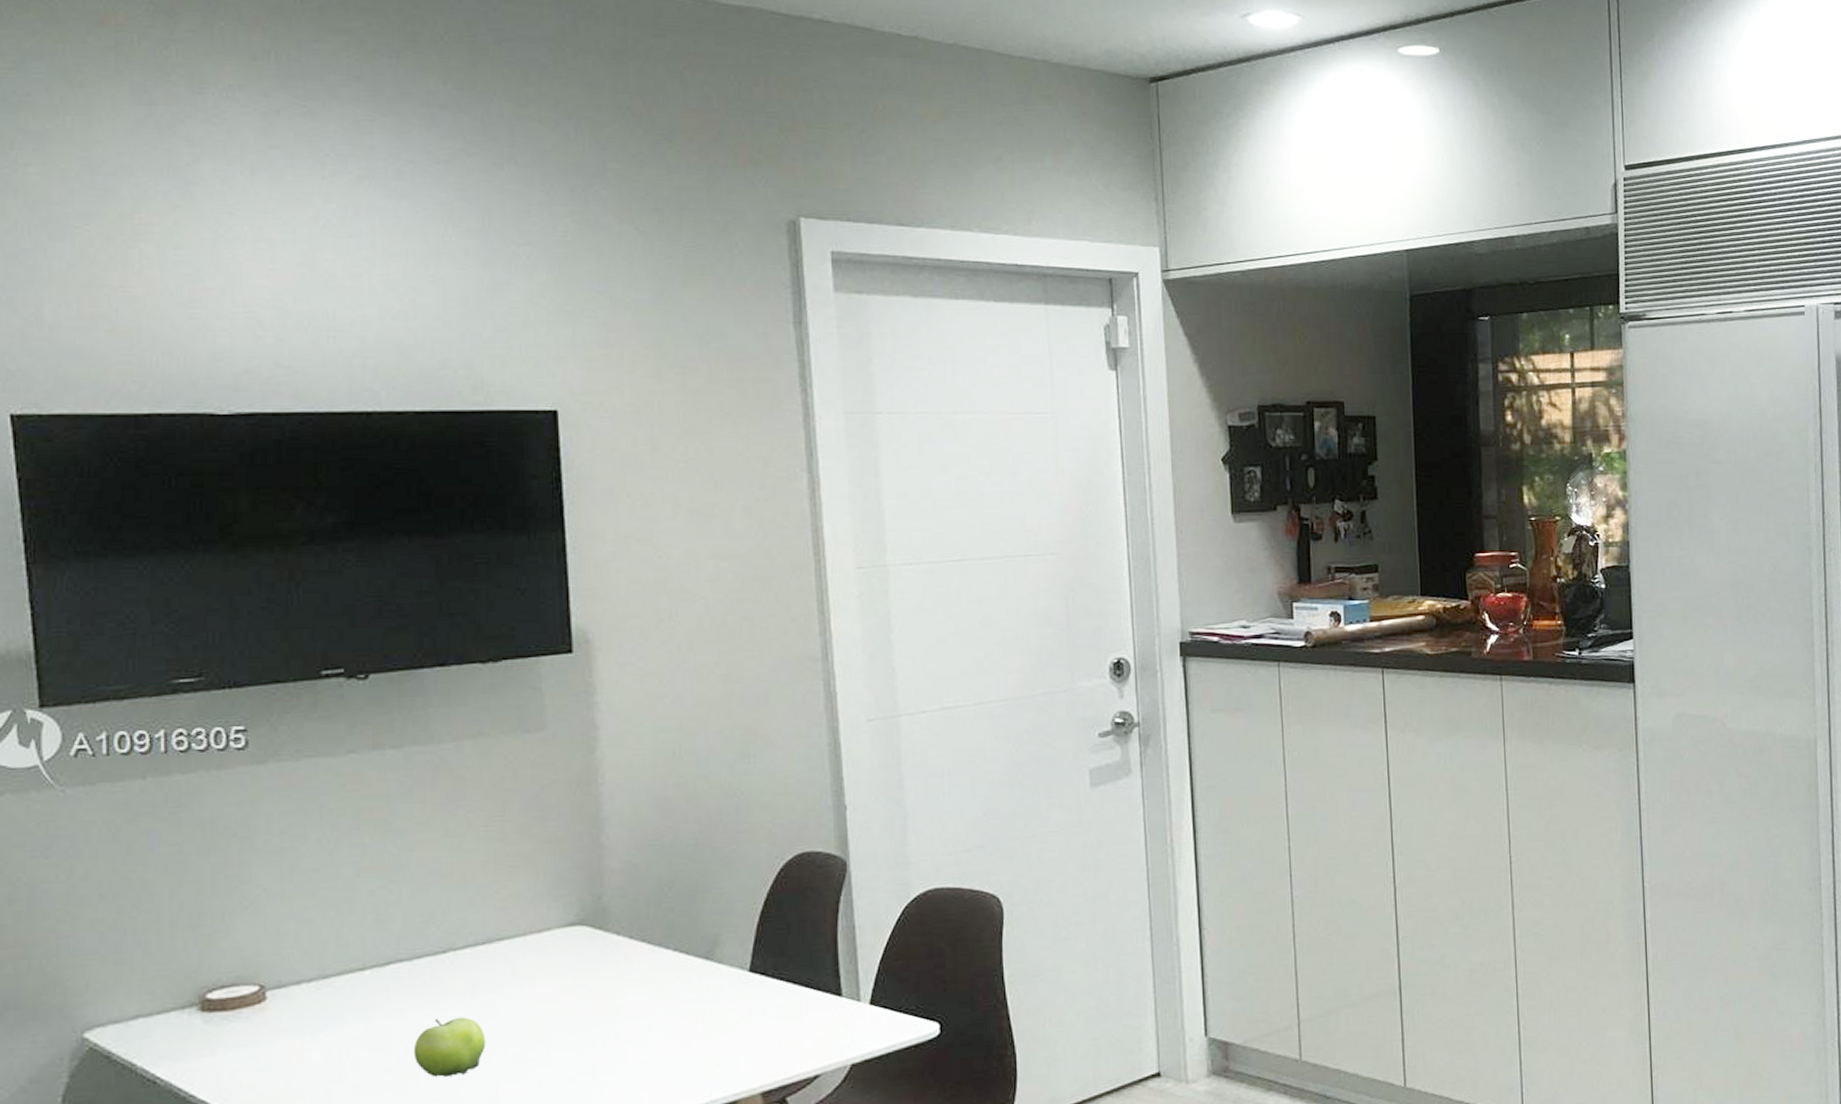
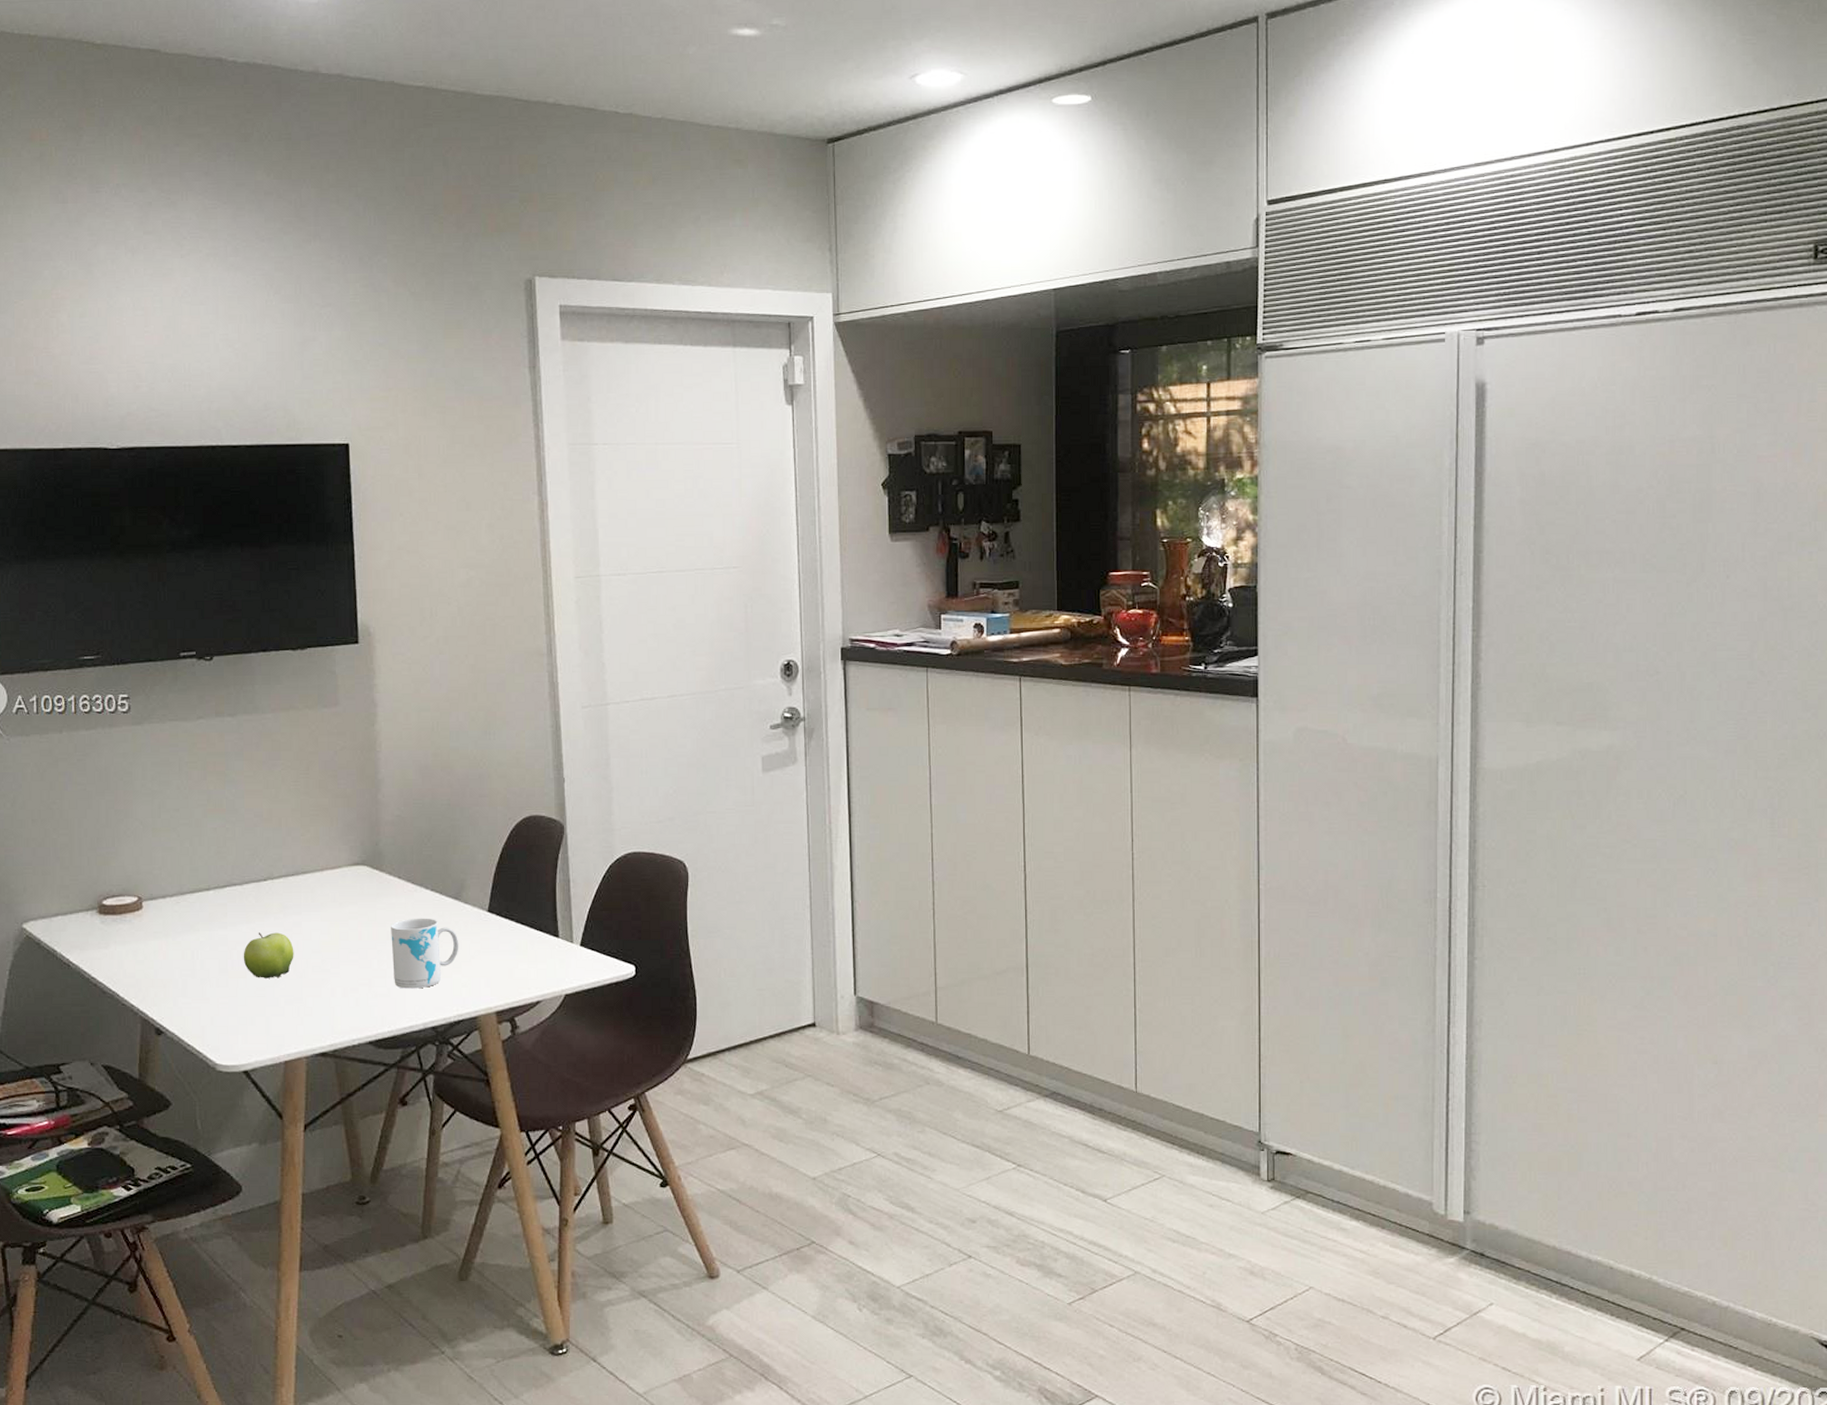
mug: none [620,984,712,1075] -> present [391,918,459,989]

